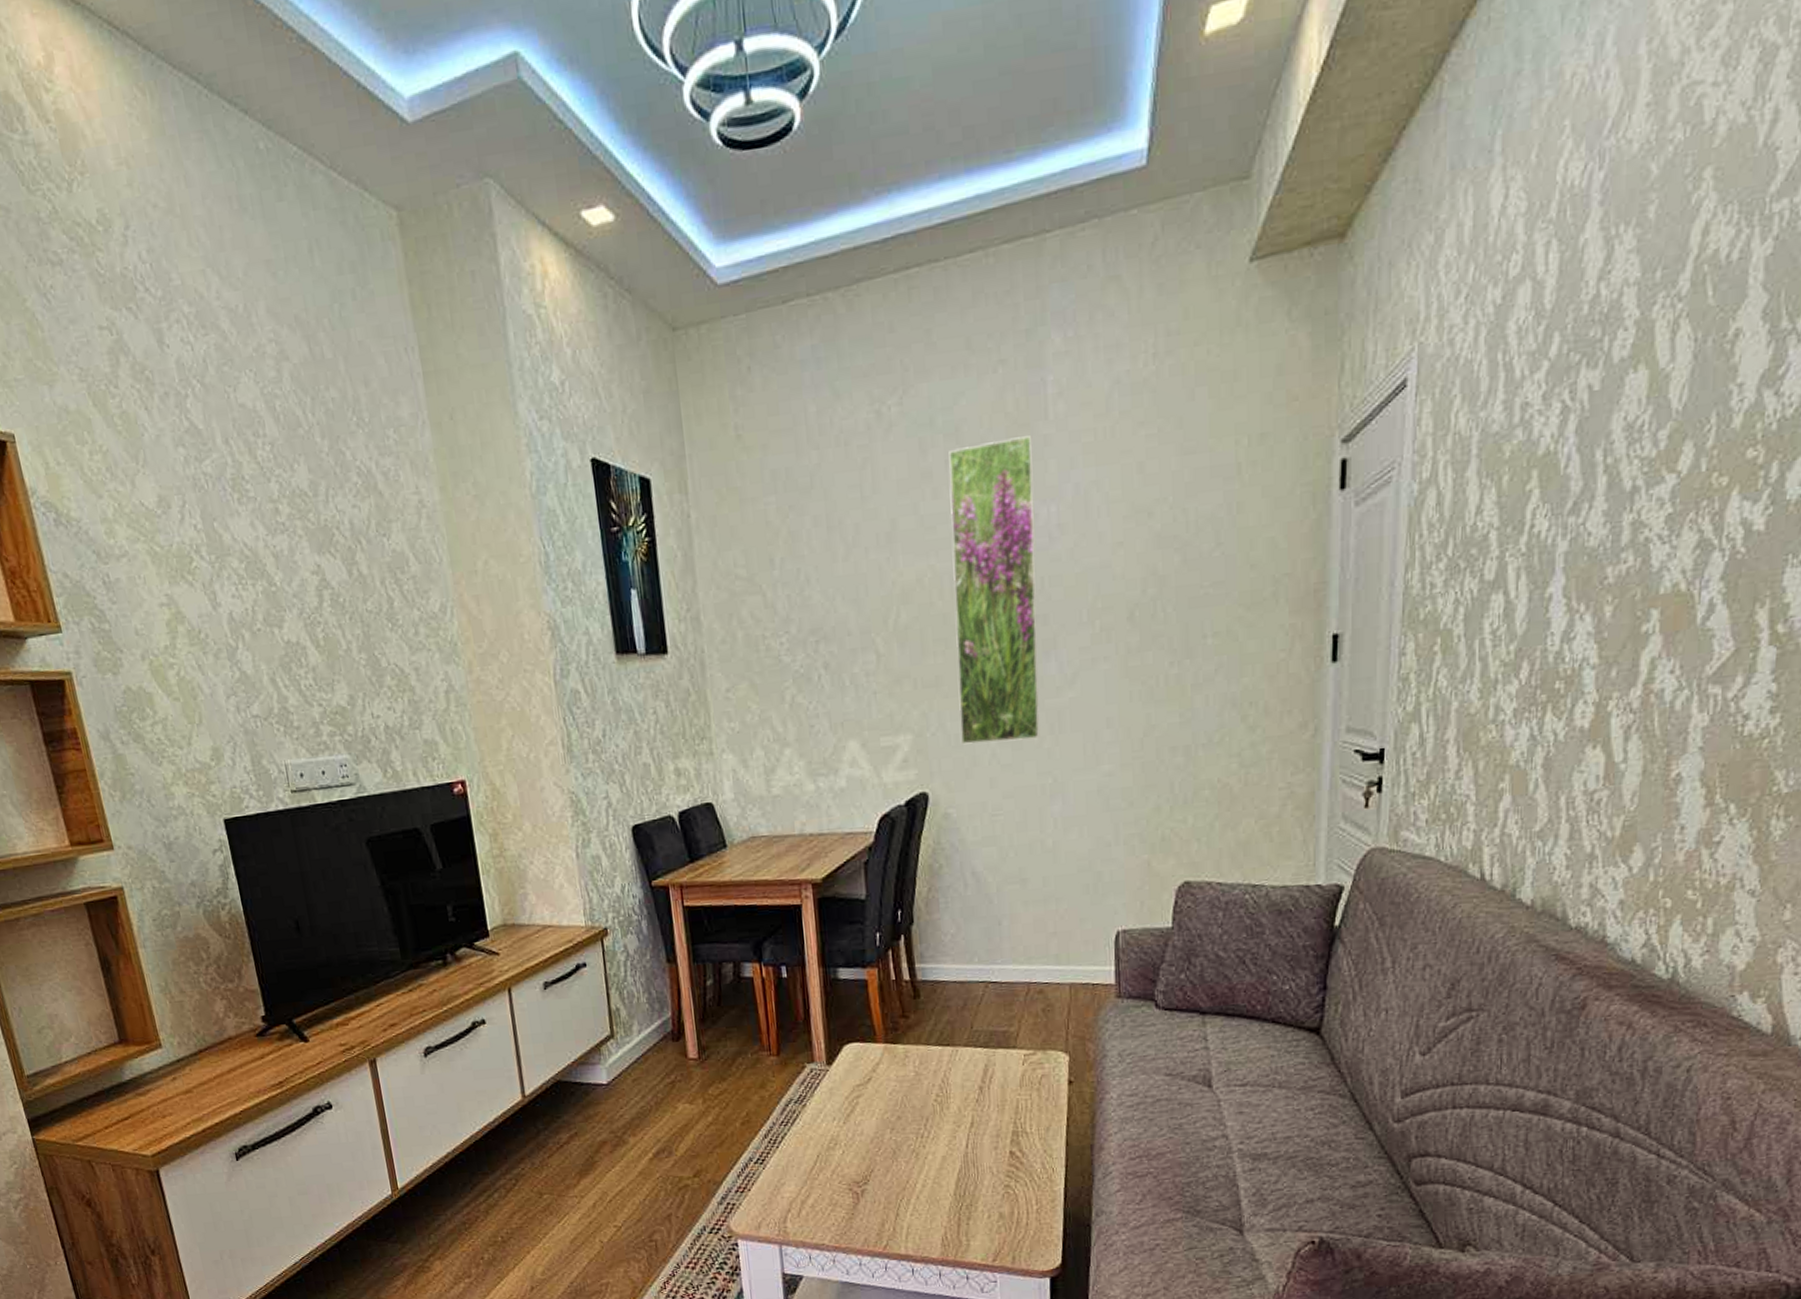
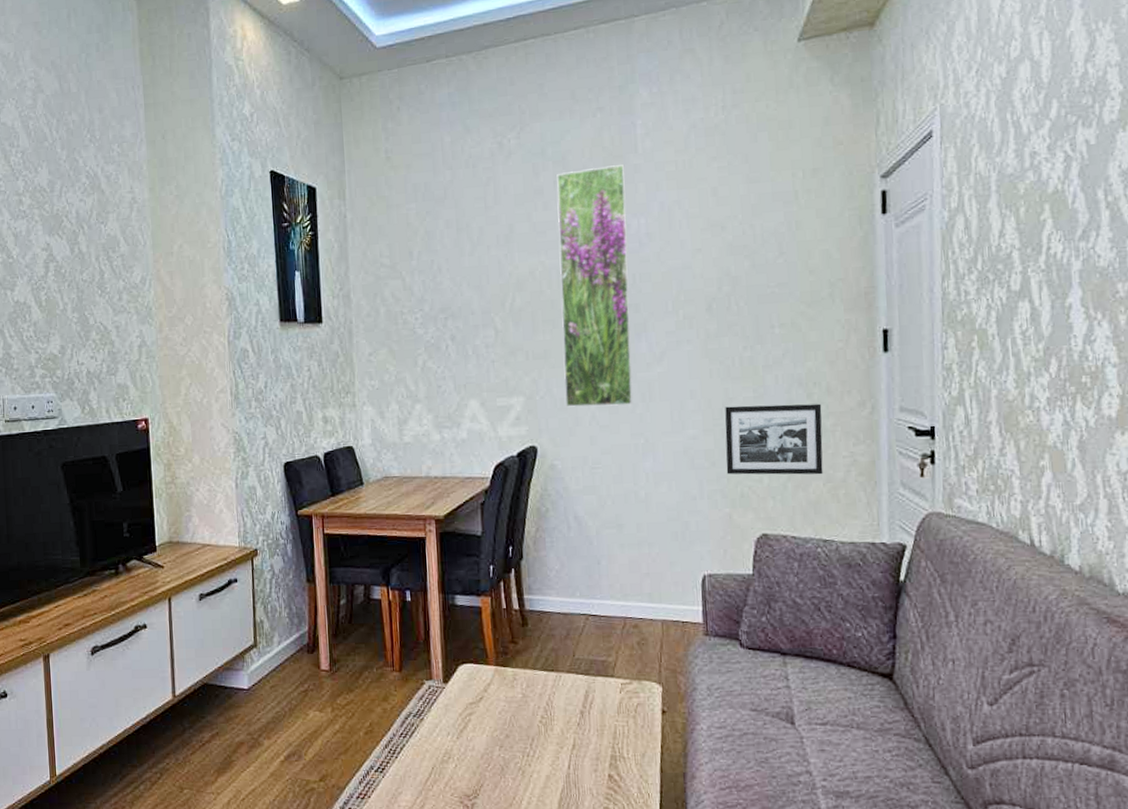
picture frame: none [1145,727,1258,815] -> present [725,403,823,475]

